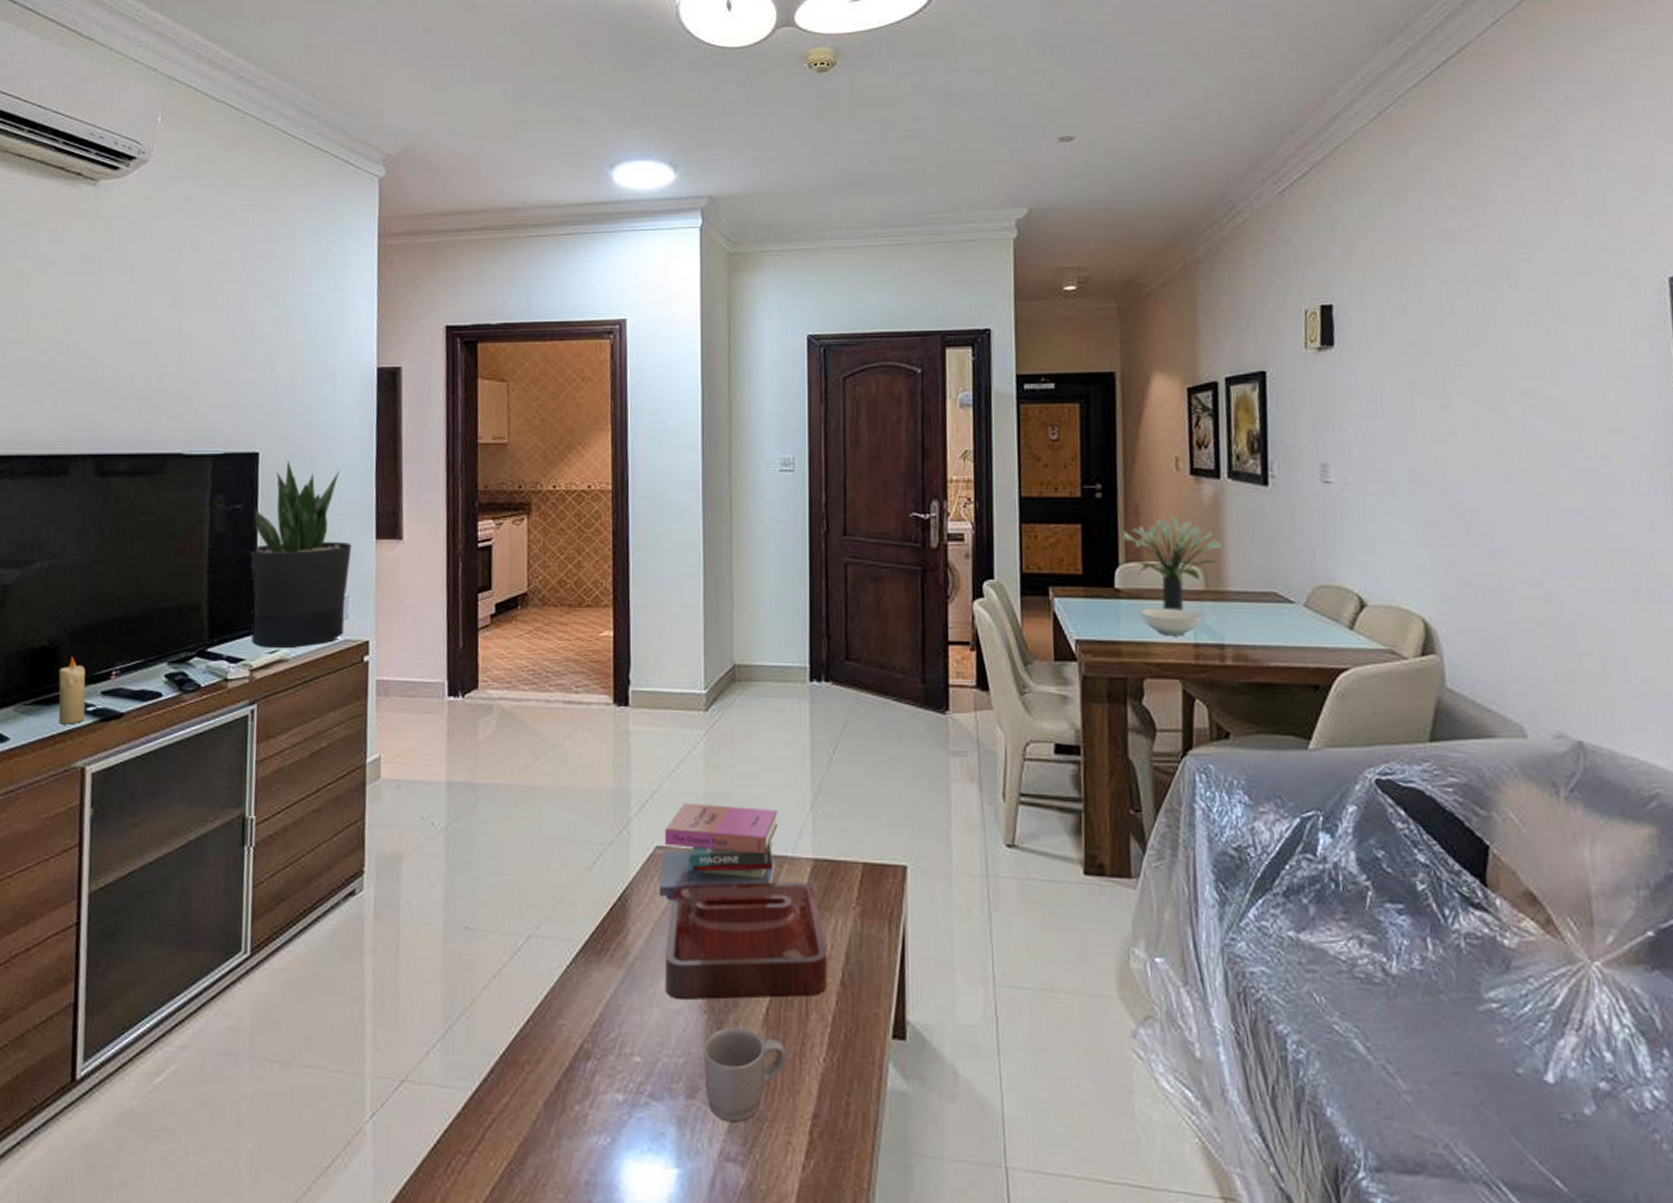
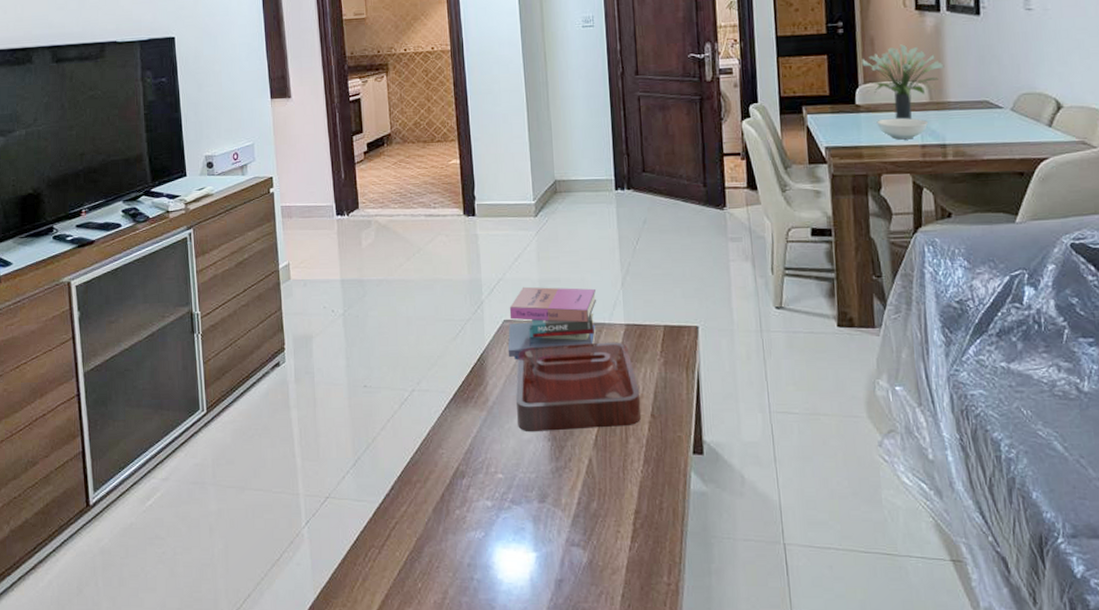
candle: present [58,656,86,725] -> none [42,200,66,251]
planter: present [251,460,352,649] -> none [175,41,253,187]
mug: present [703,1027,787,1123] -> none [549,450,613,519]

